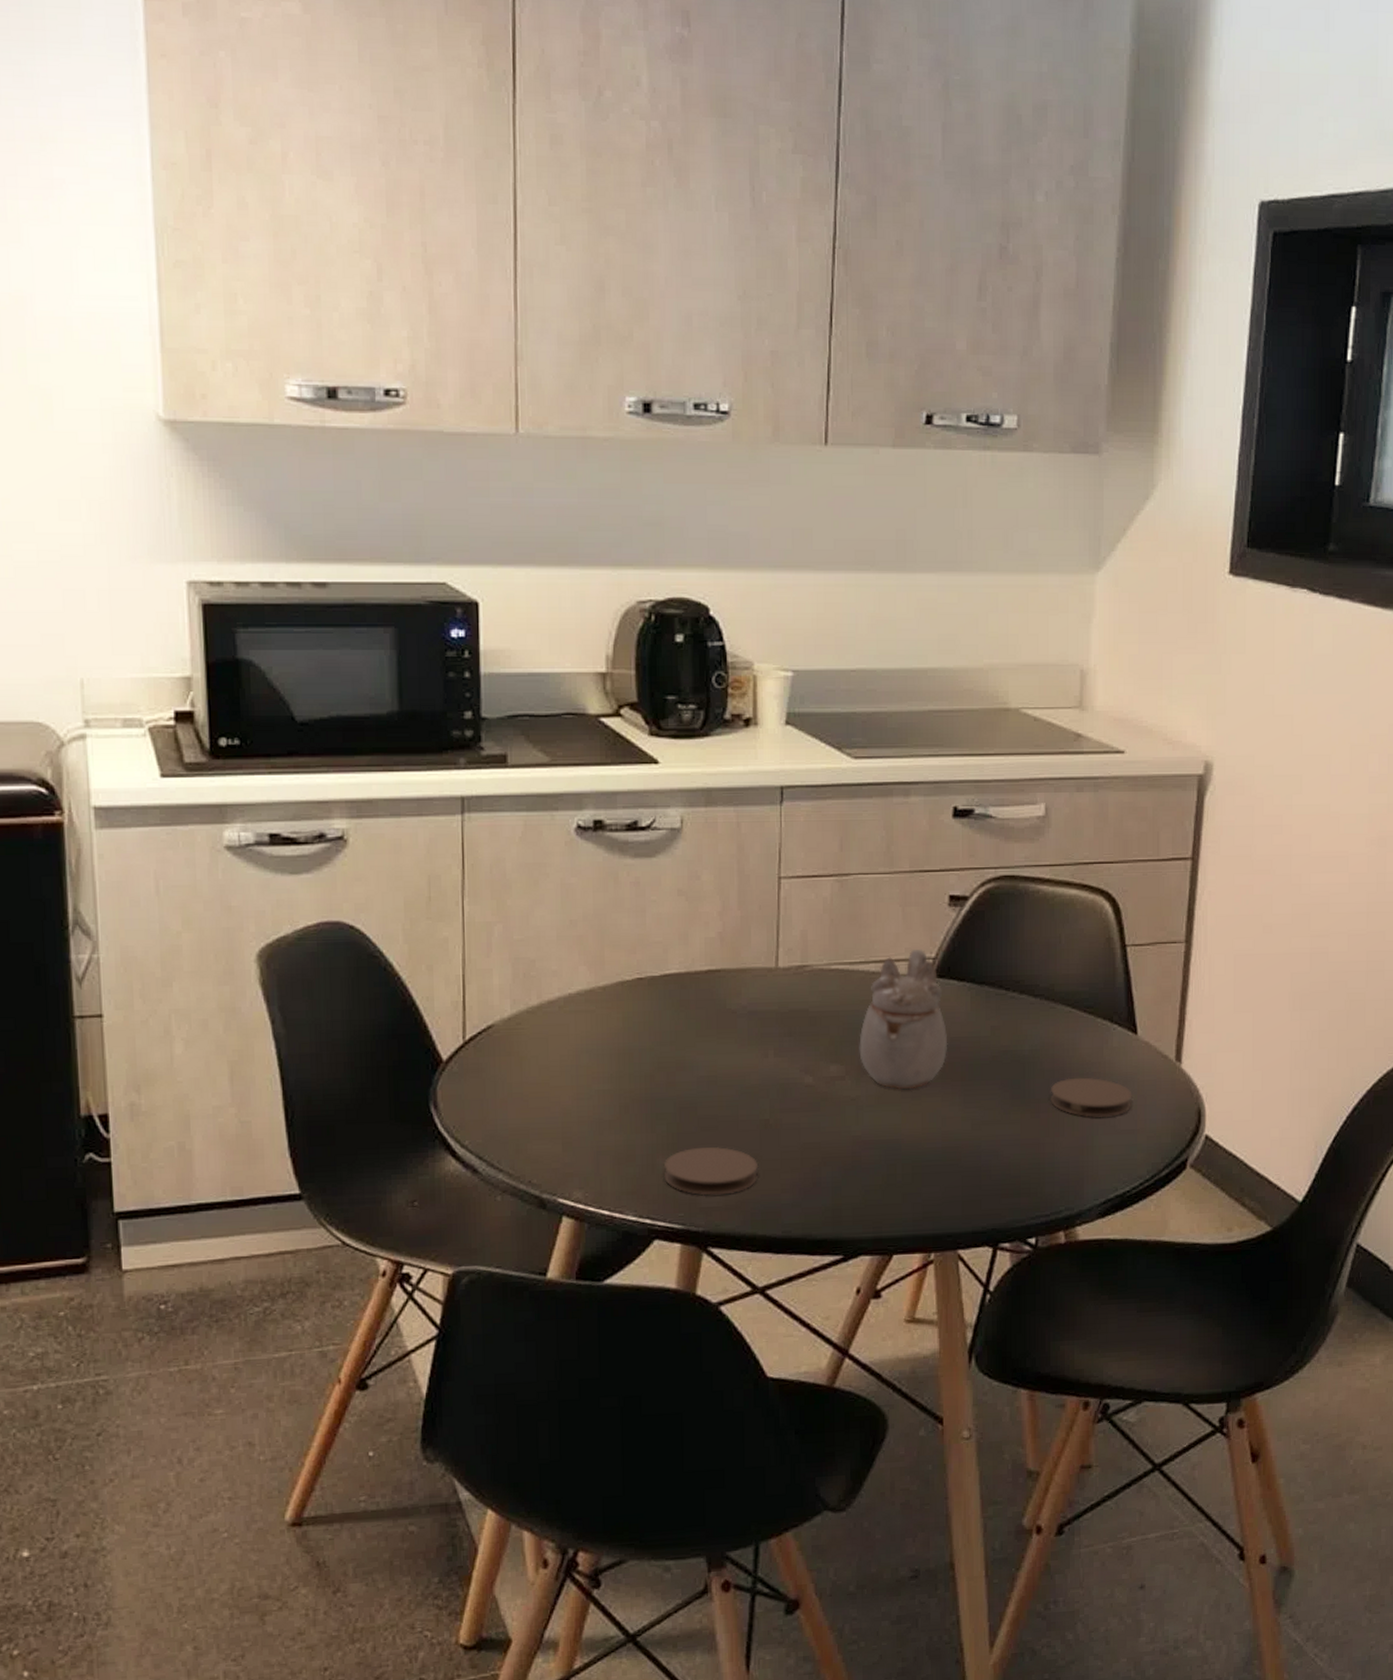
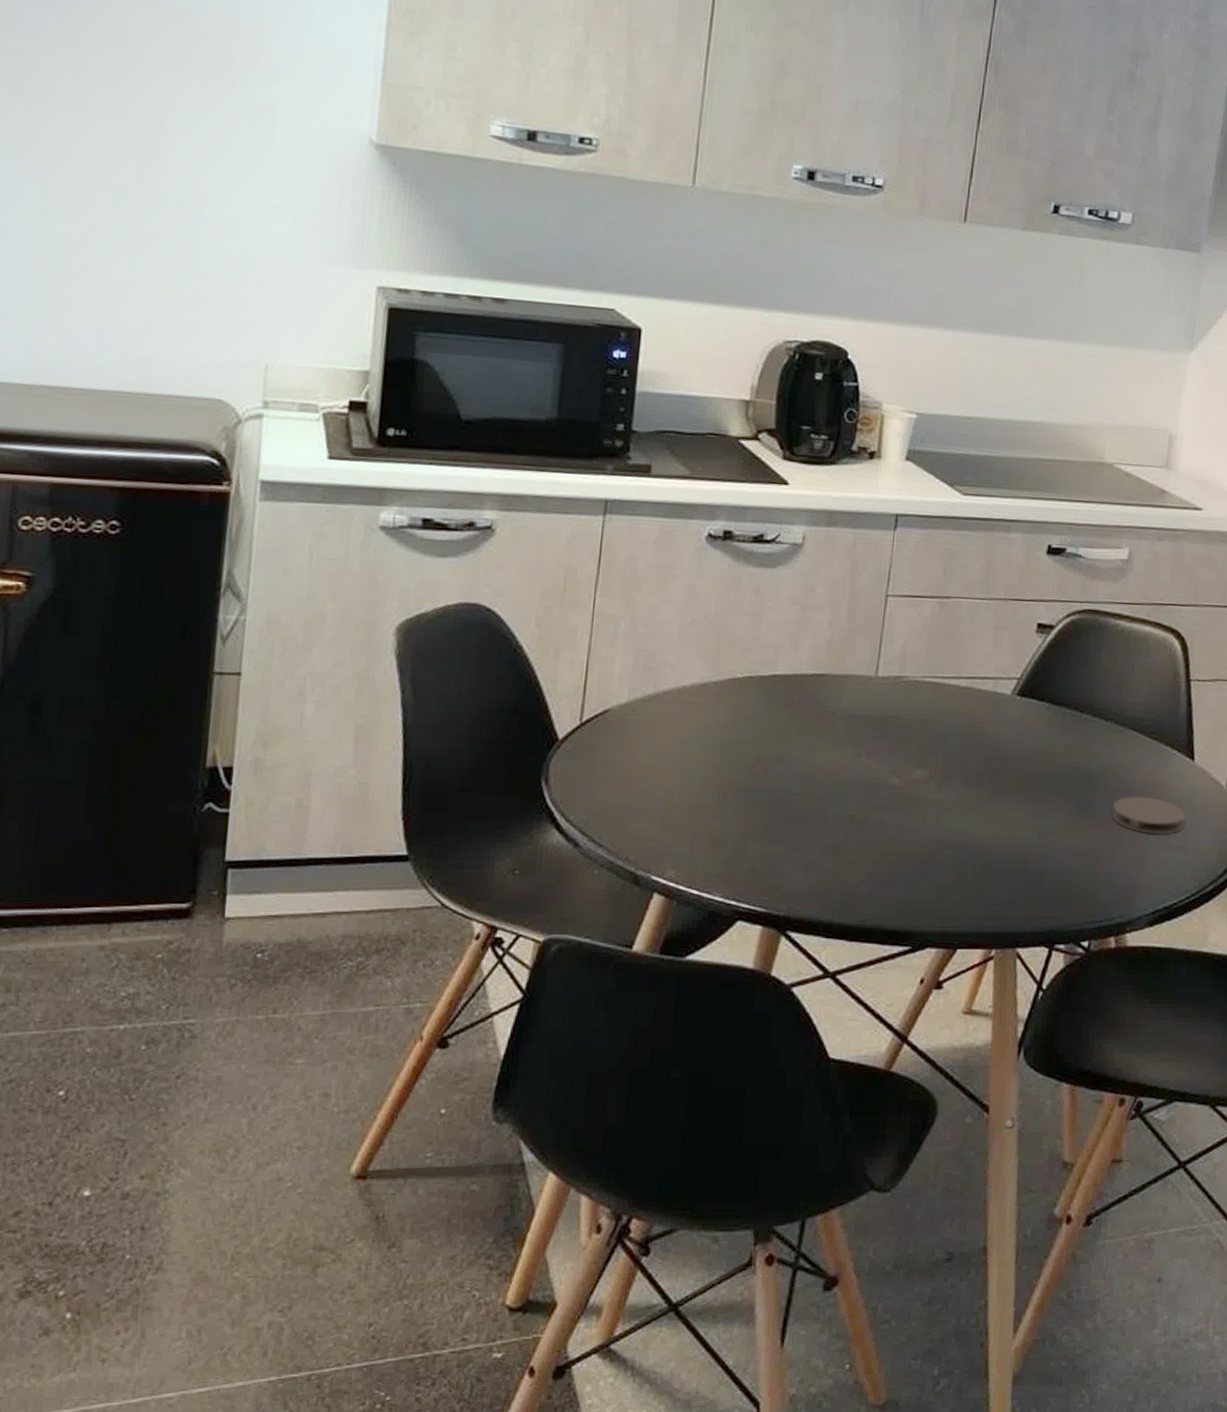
coaster: present [663,1146,759,1196] -> none [752,836,842,883]
teapot: present [859,948,948,1090] -> none [943,669,1025,796]

